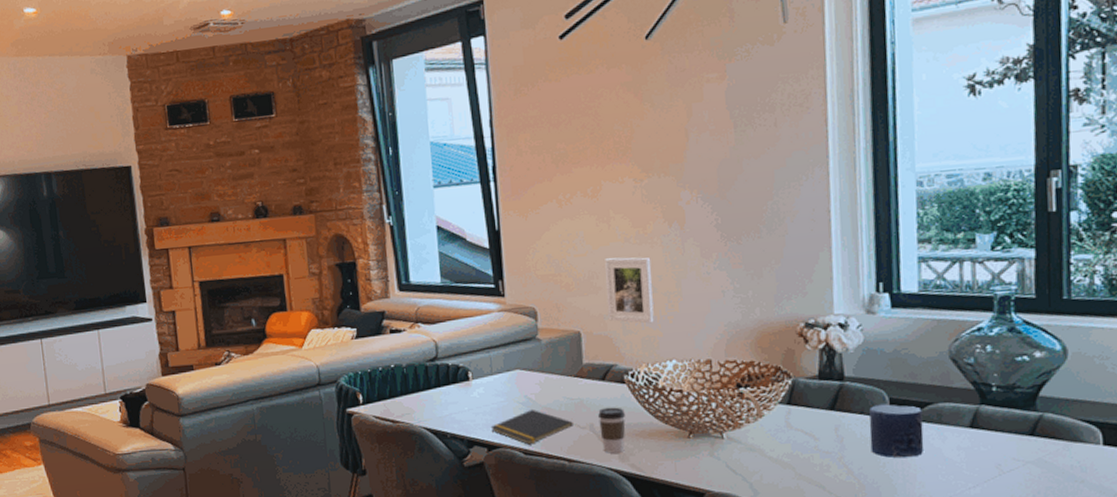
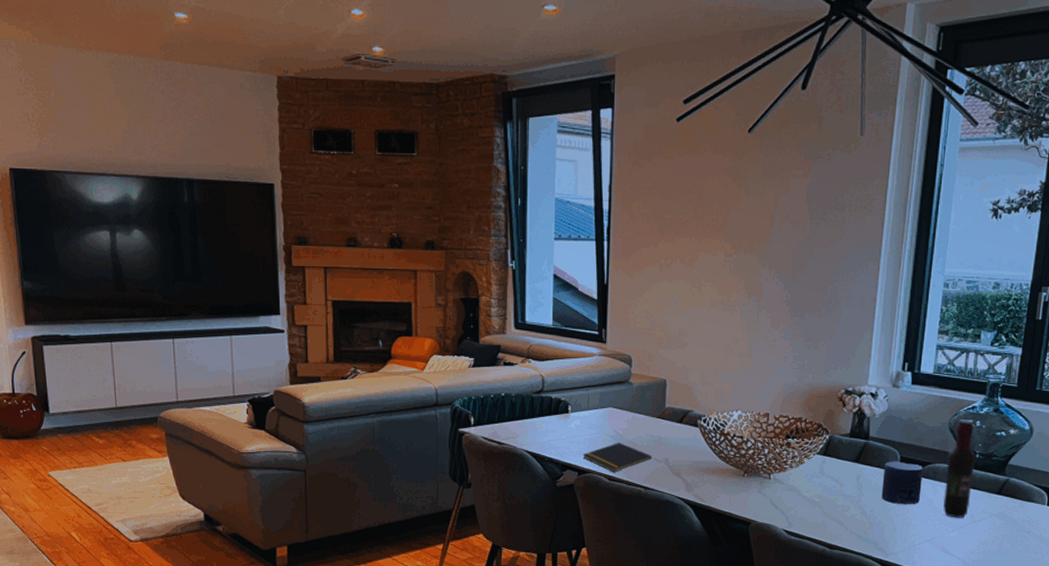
coffee cup: present [598,407,626,454] -> none [673,446,695,485]
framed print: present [605,257,654,324] -> none [690,319,731,378]
wine bottle: none [953,344,994,470] -> present [942,419,977,518]

